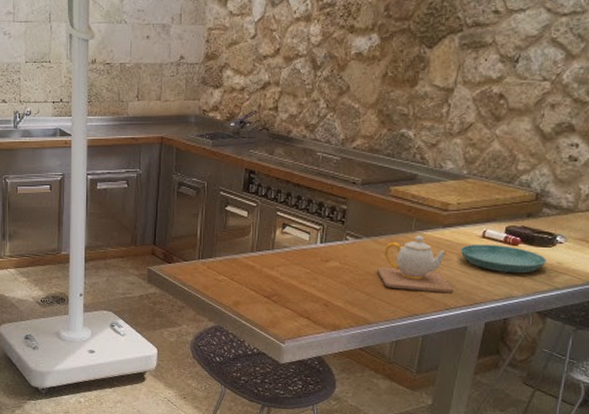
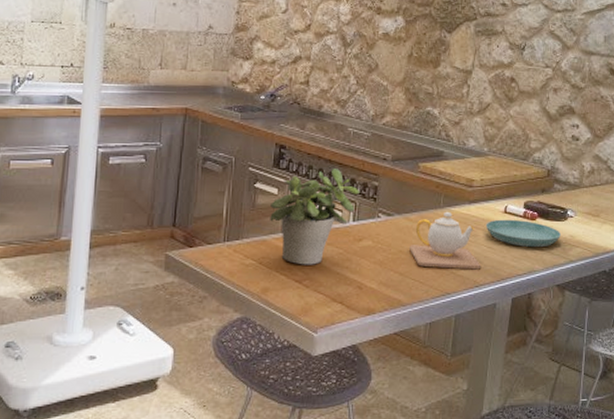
potted plant: none [240,191,329,283] -> present [270,167,361,265]

